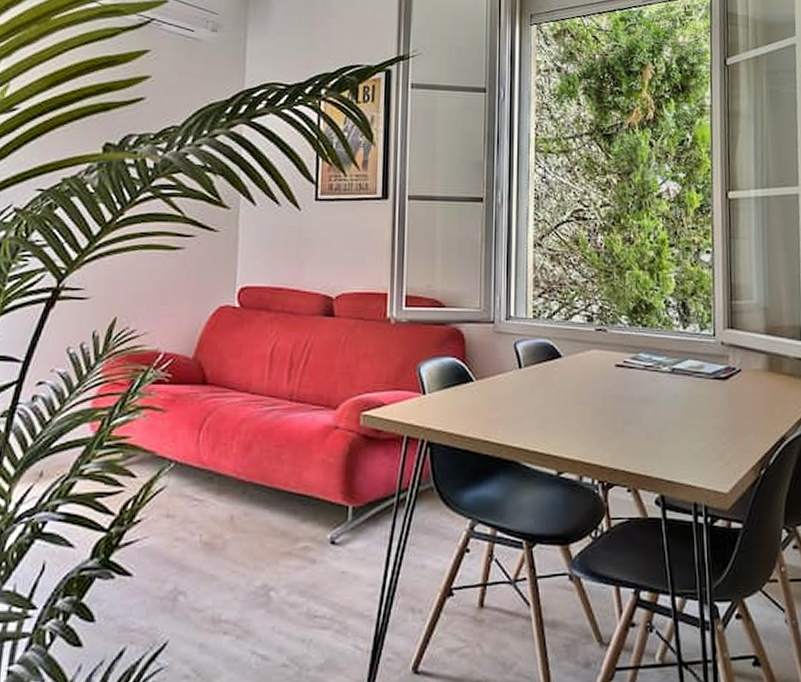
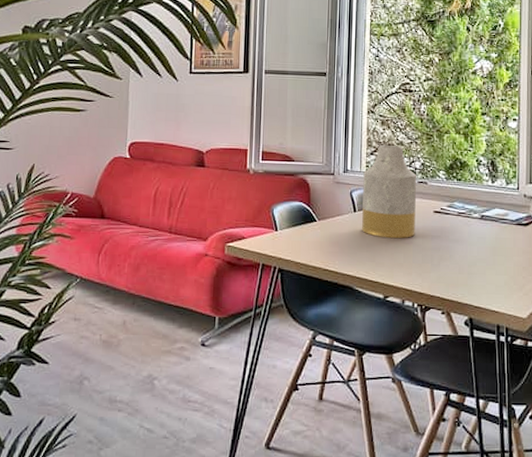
vase: none [529,285,595,400] -> present [362,145,417,239]

